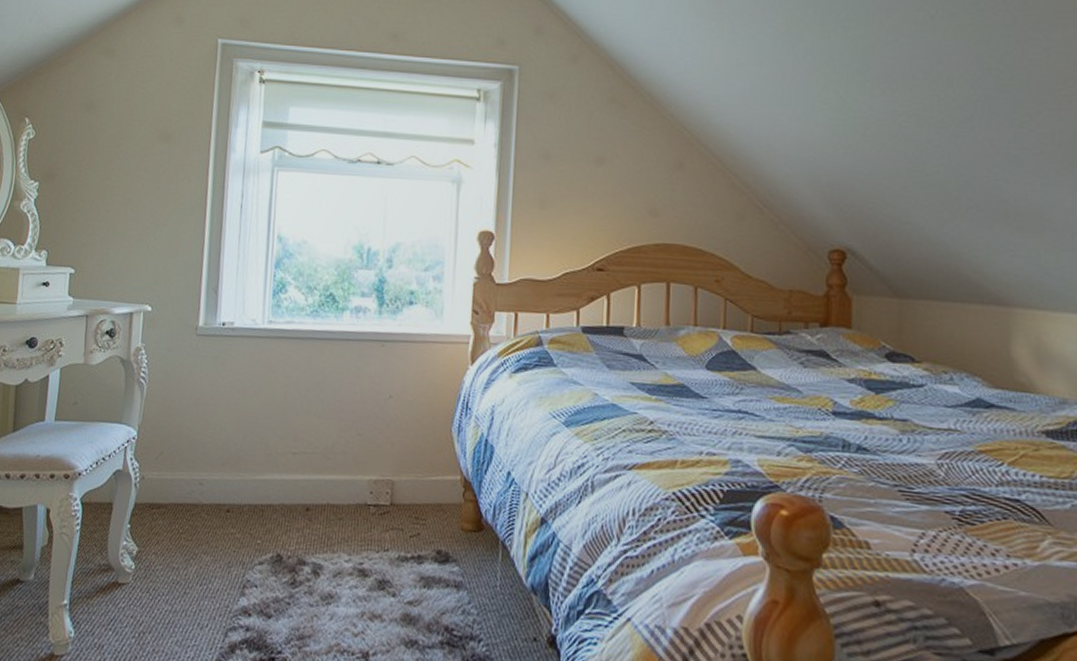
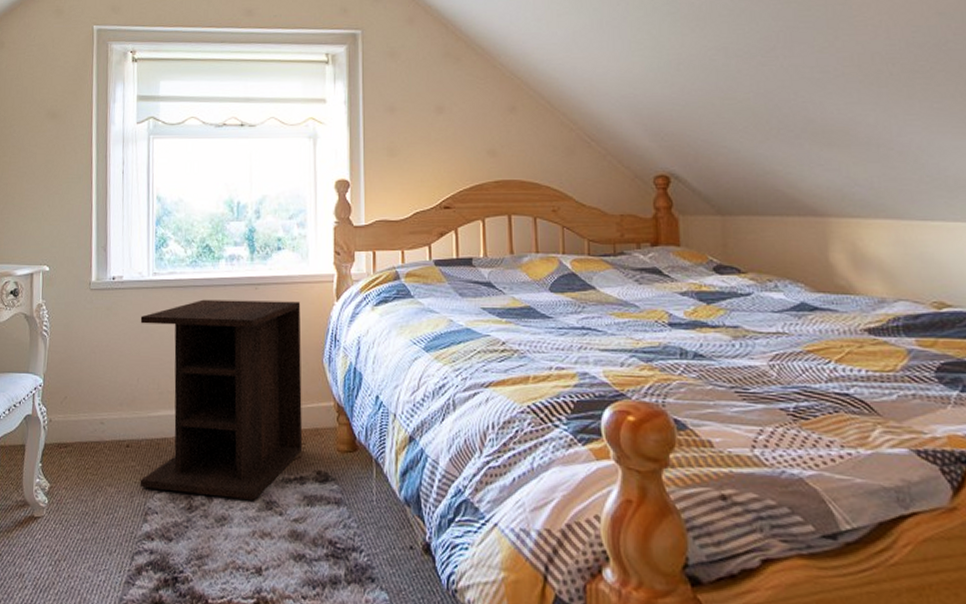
nightstand: none [239,354,431,578] -> present [139,299,303,500]

